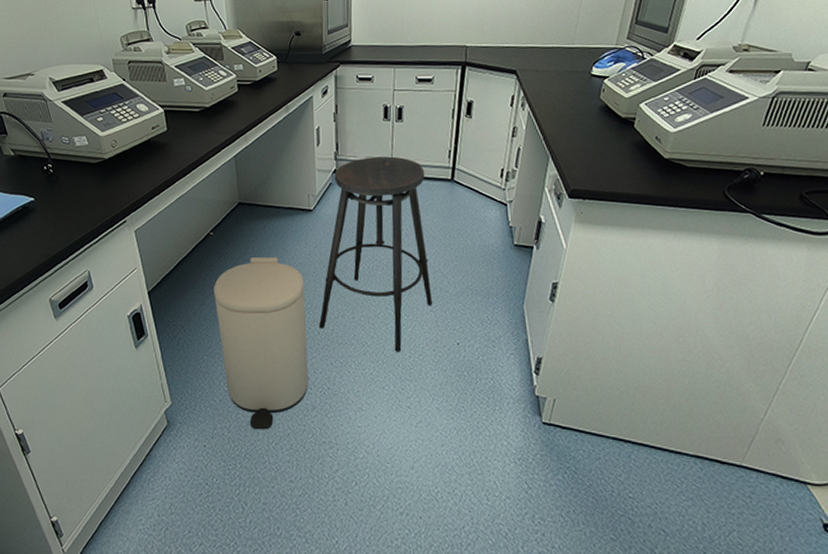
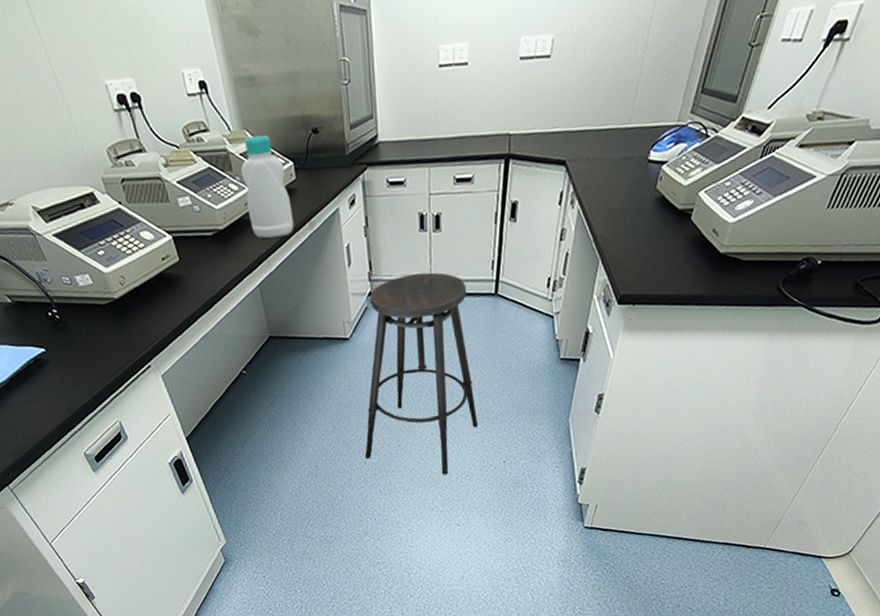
pedal bin: present [214,257,308,430] -> none [254,391,359,558]
bottle: none [230,34,272,118] -> present [240,134,295,239]

